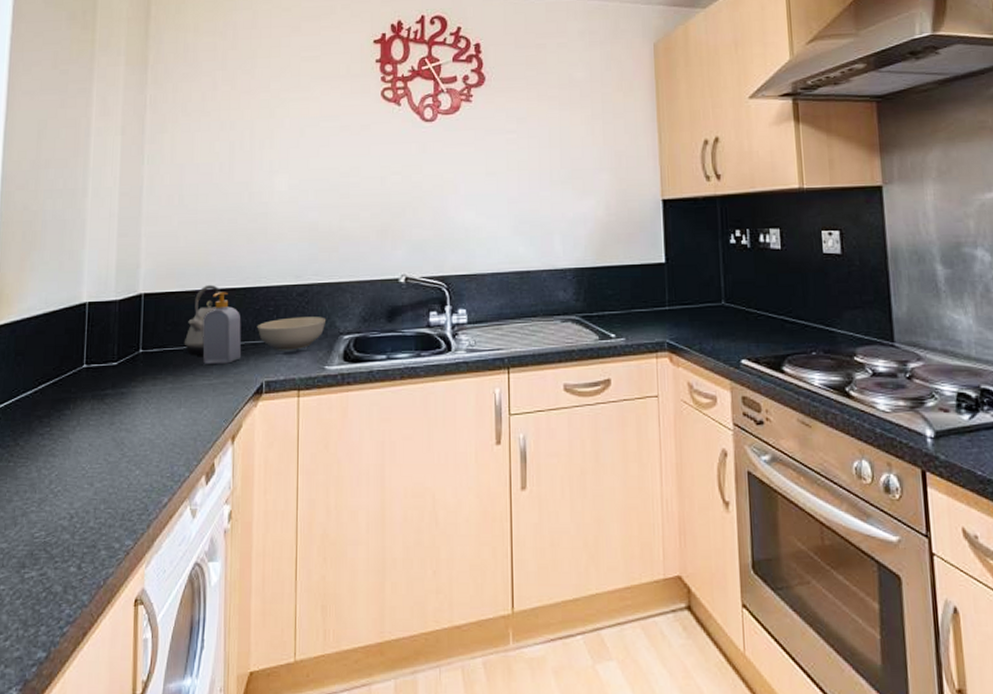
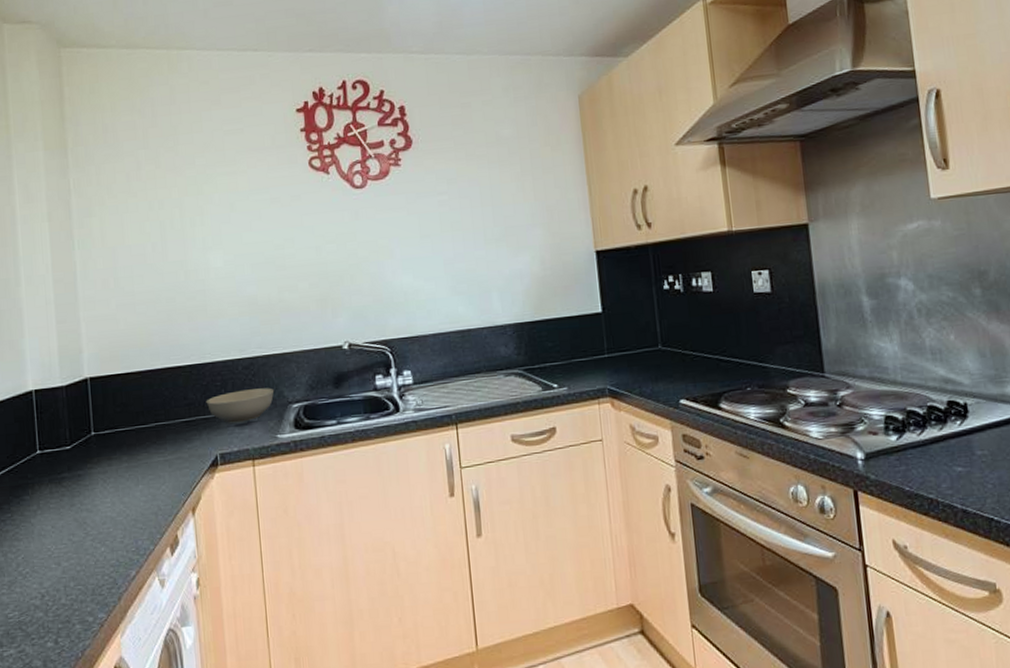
kettle: present [184,284,222,356] -> none [134,364,168,435]
soap bottle: present [202,292,242,364] -> none [152,370,194,442]

